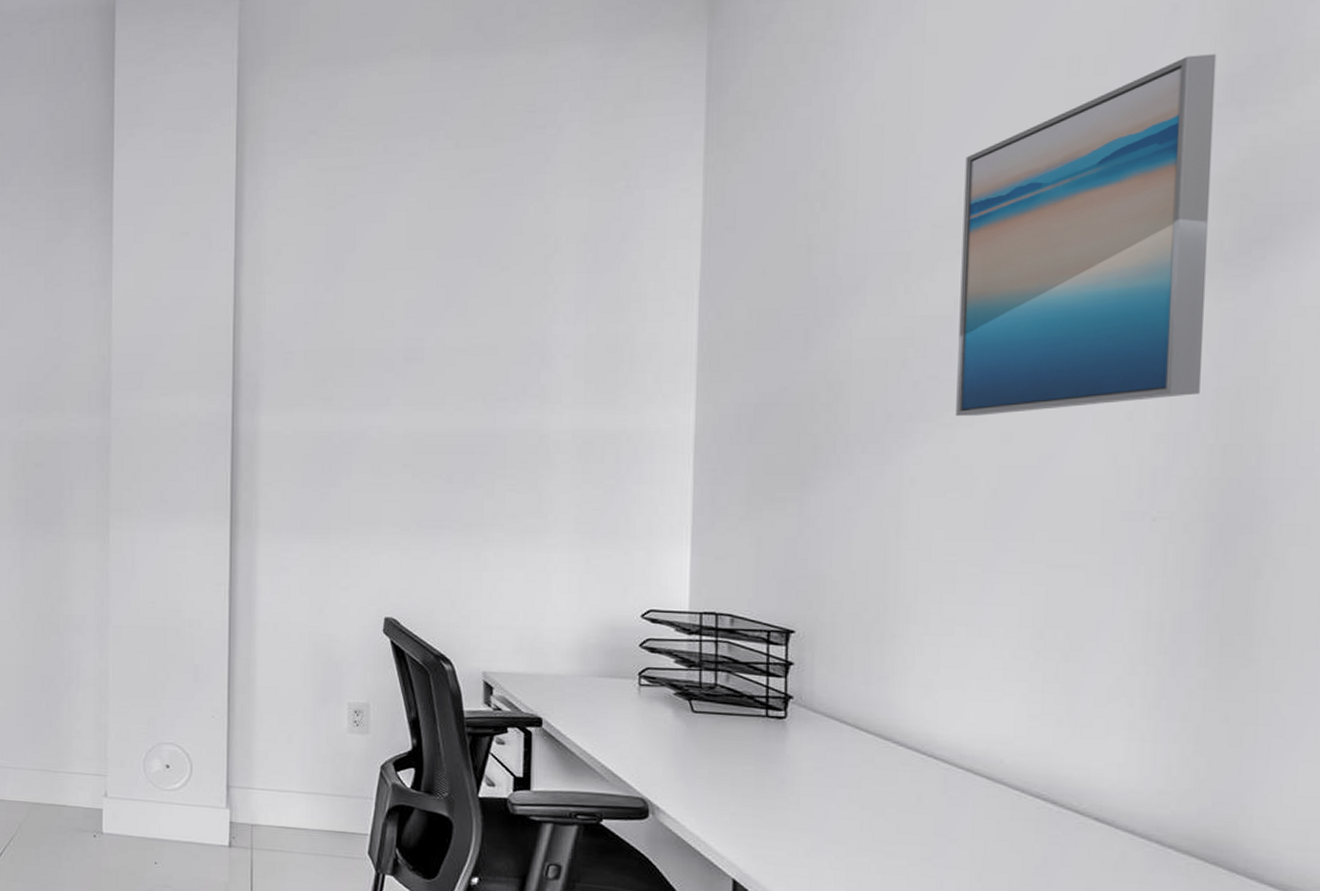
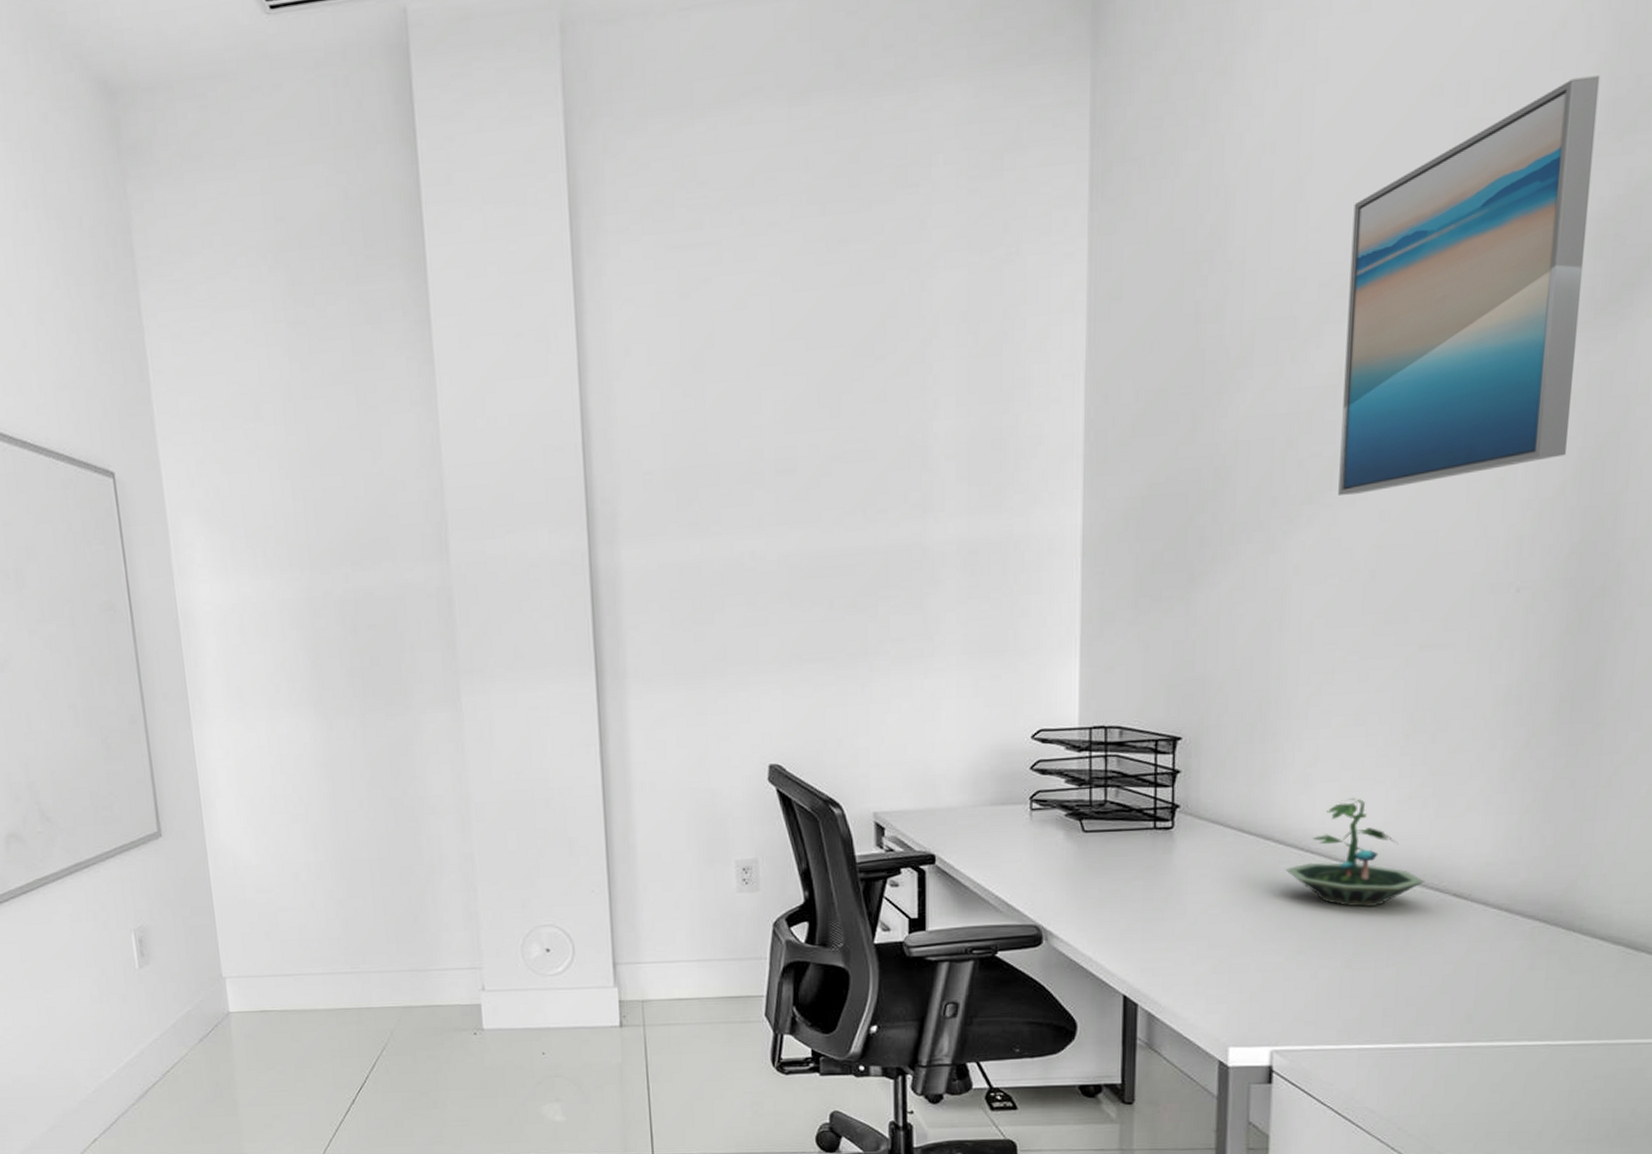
terrarium: none [906,708,1062,822] -> present [1285,798,1425,907]

